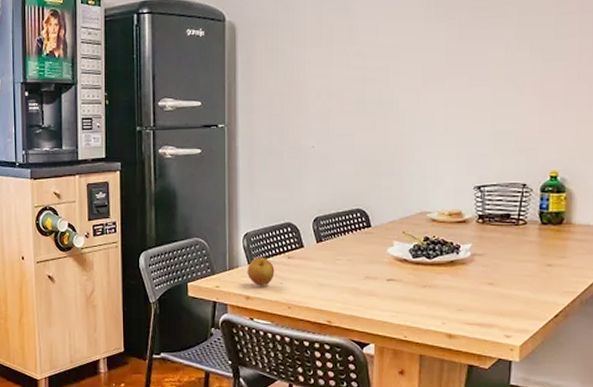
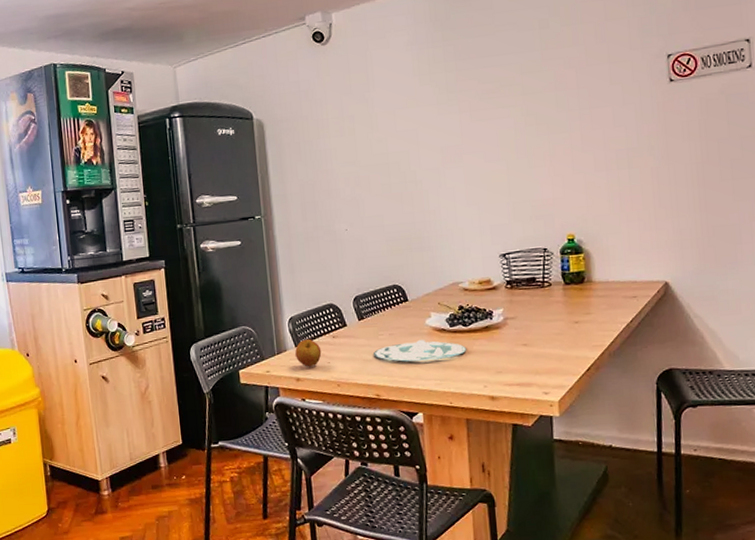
plate: none [329,269,428,291] -> present [374,340,467,362]

